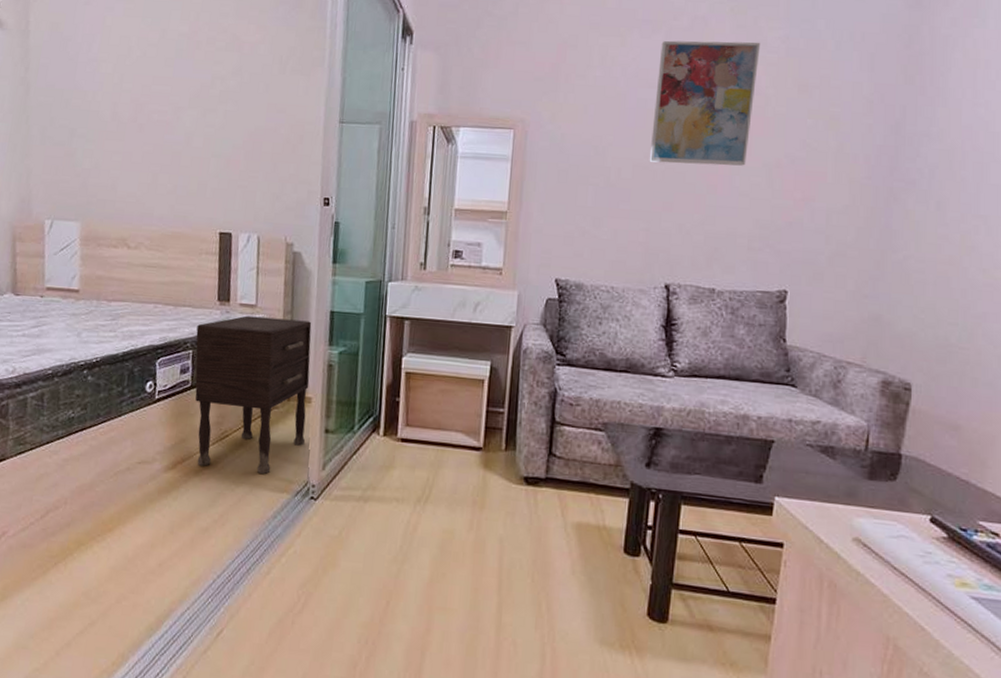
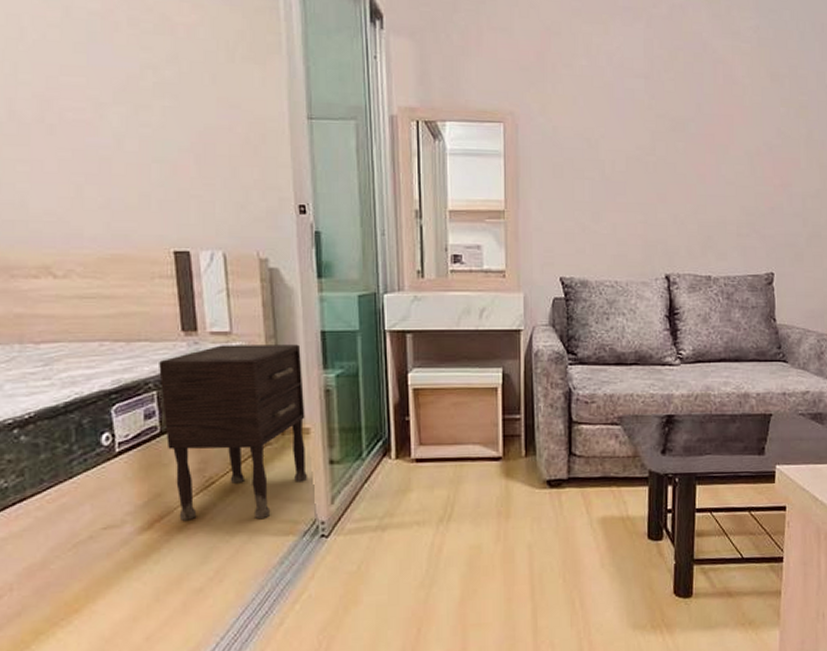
wall art: present [649,40,761,166] -> none [641,28,735,155]

